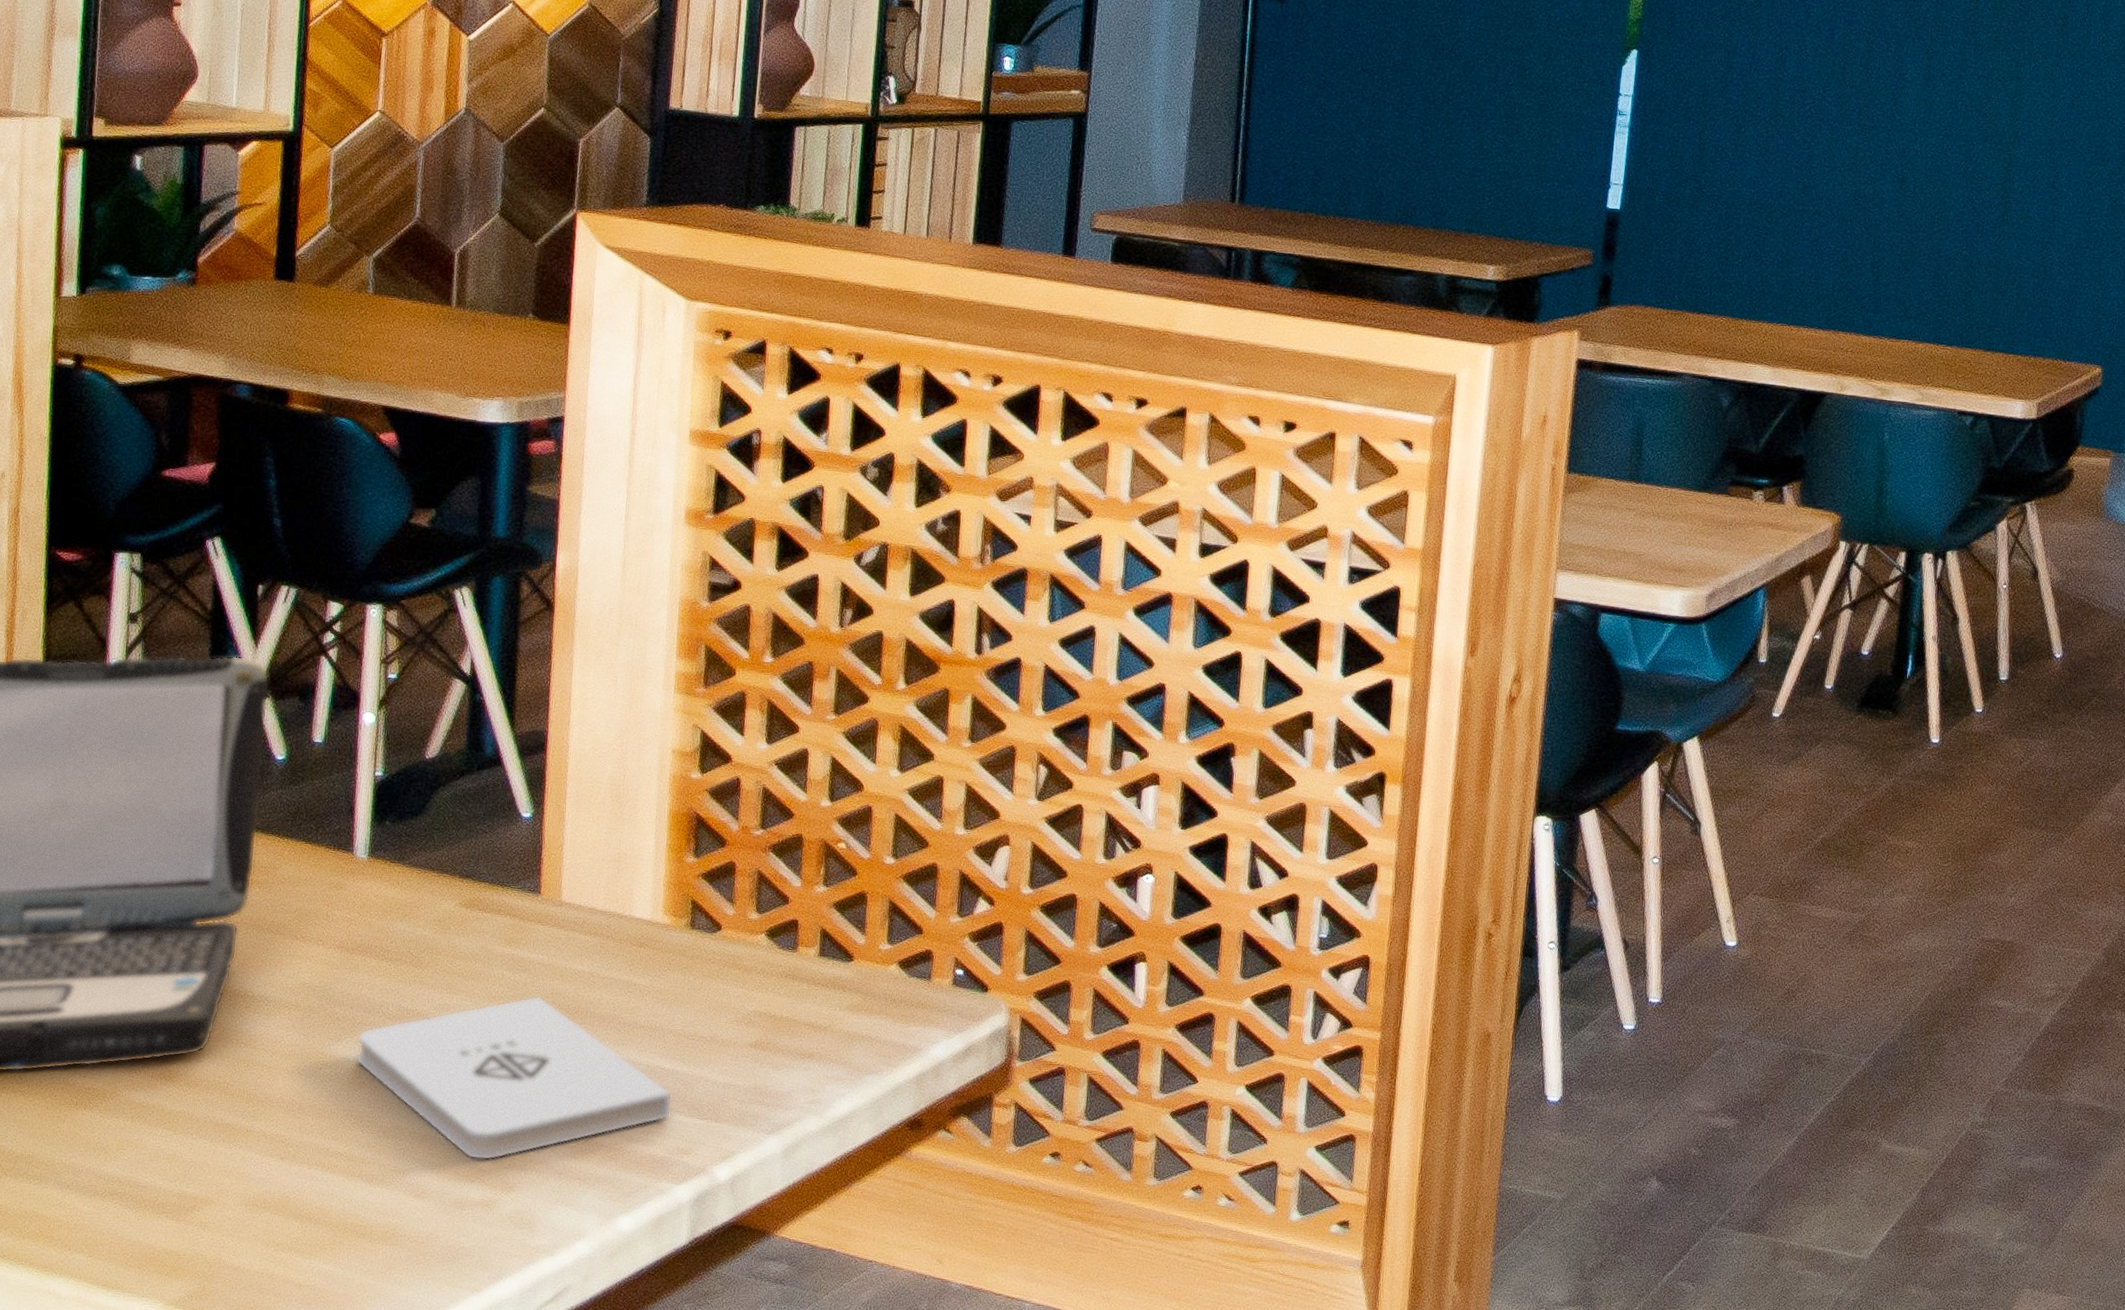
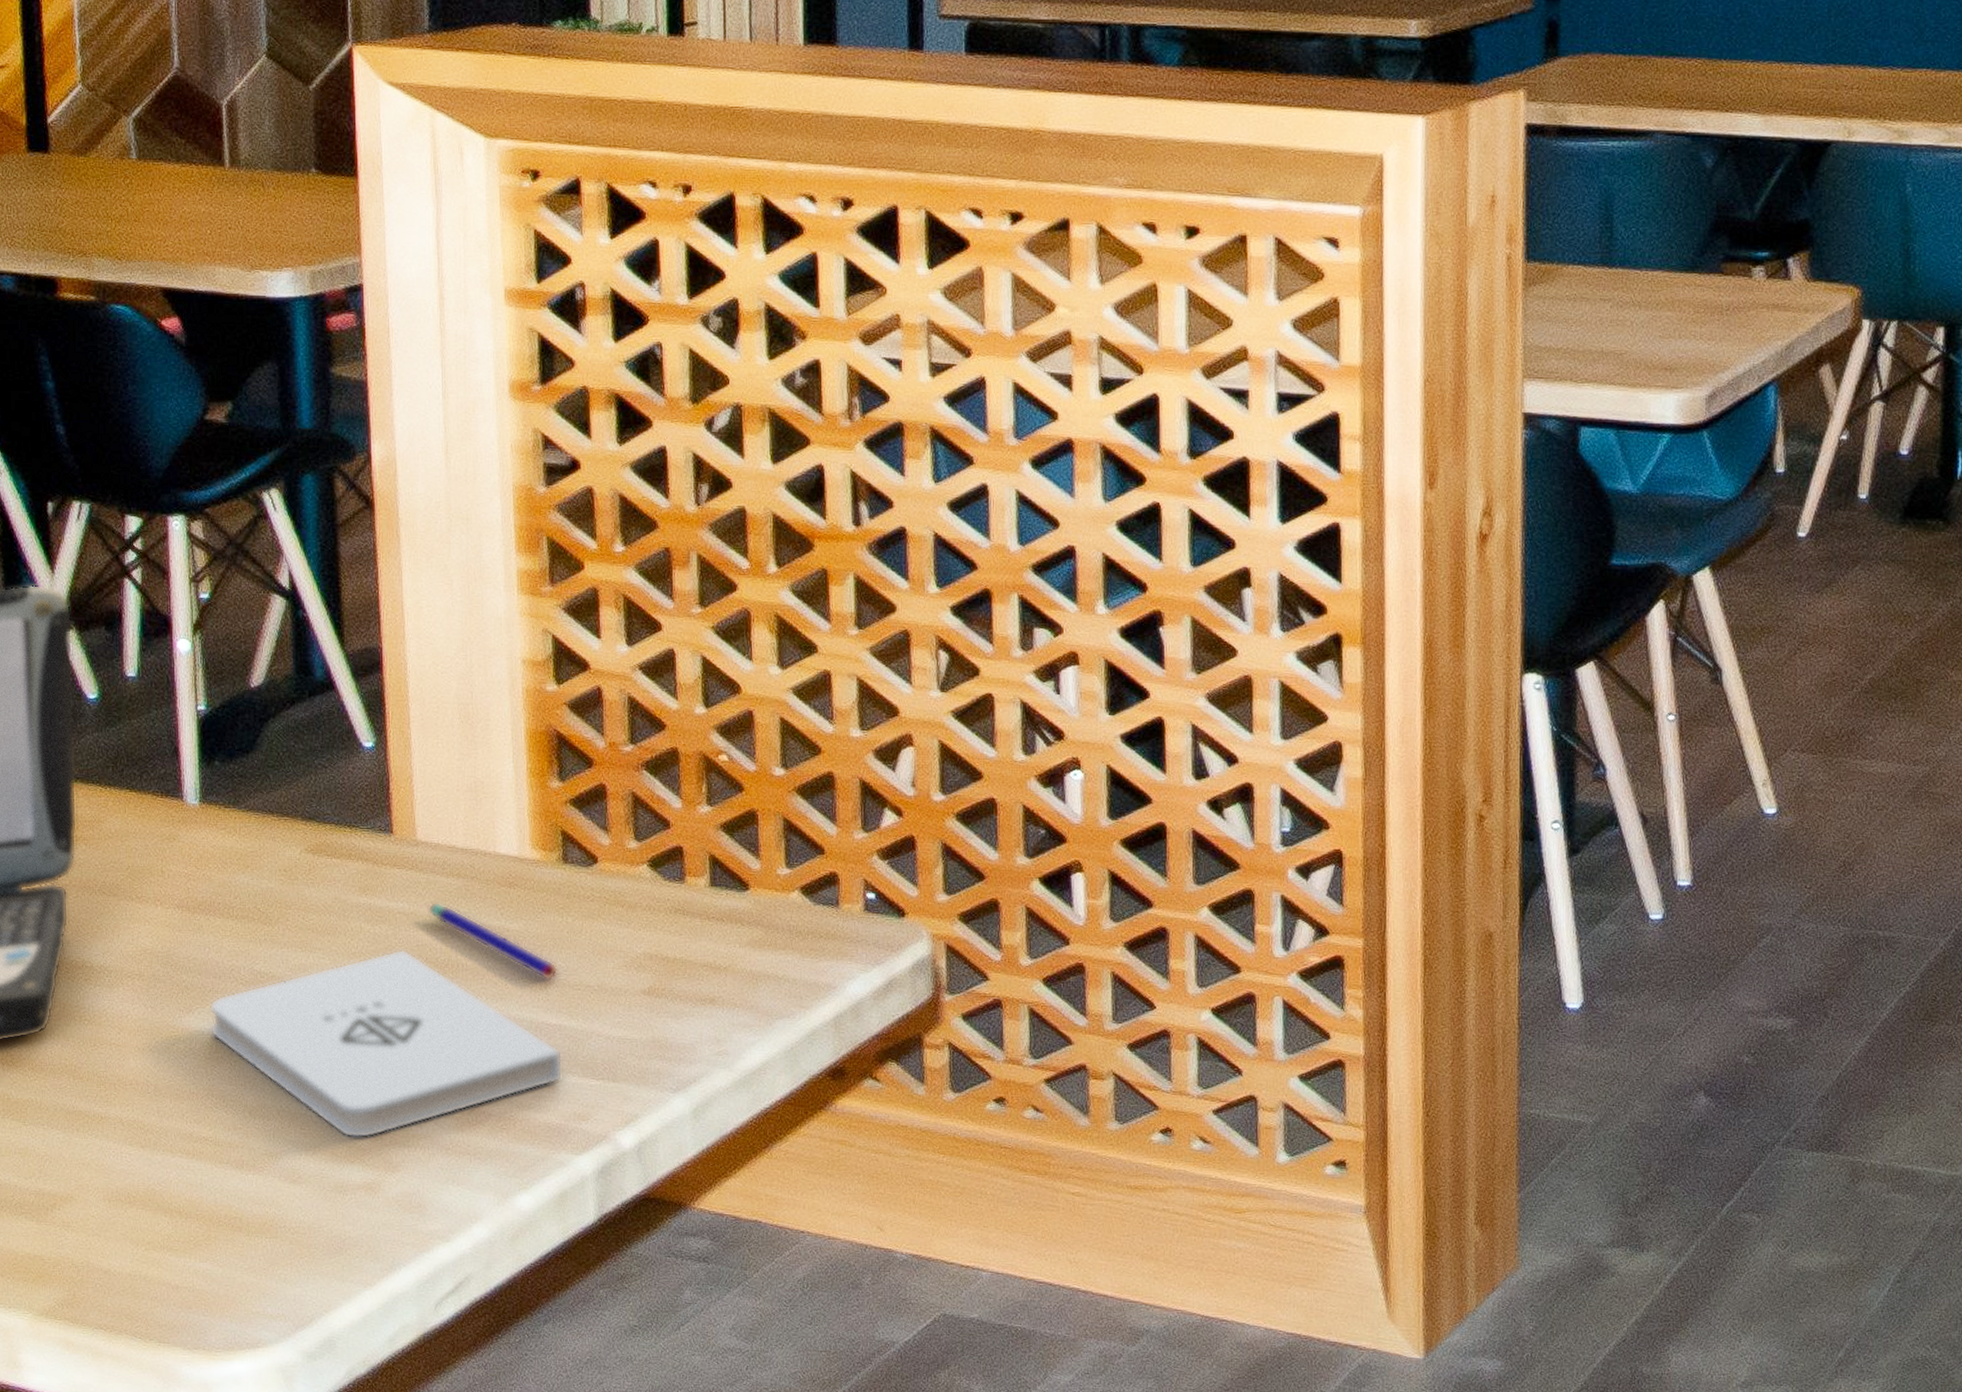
pen: none [565,955,676,1030] -> present [428,901,558,981]

